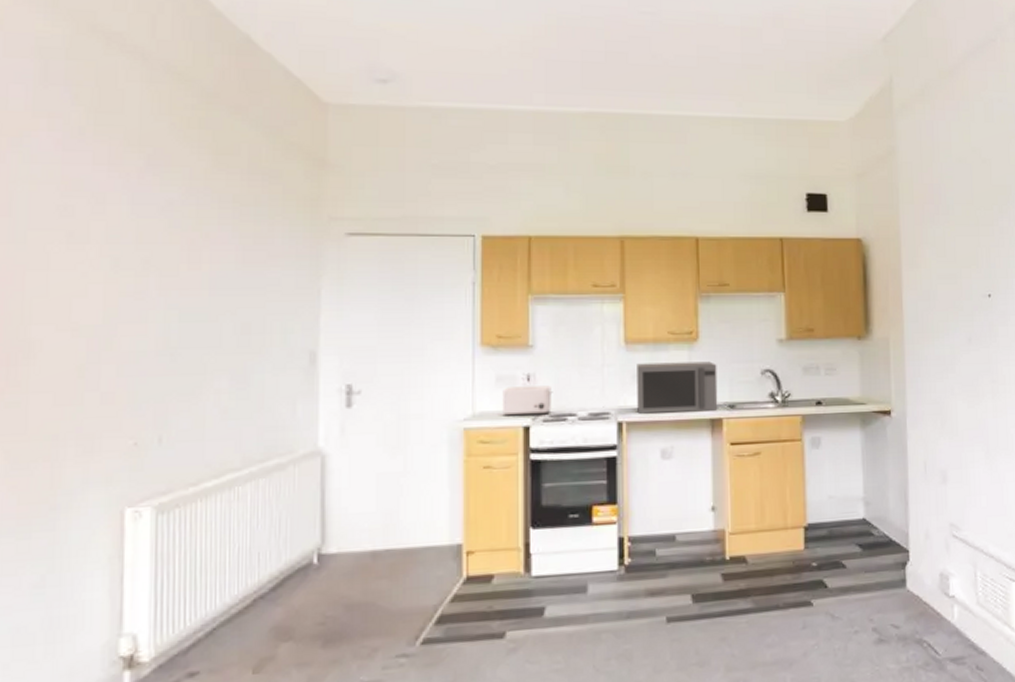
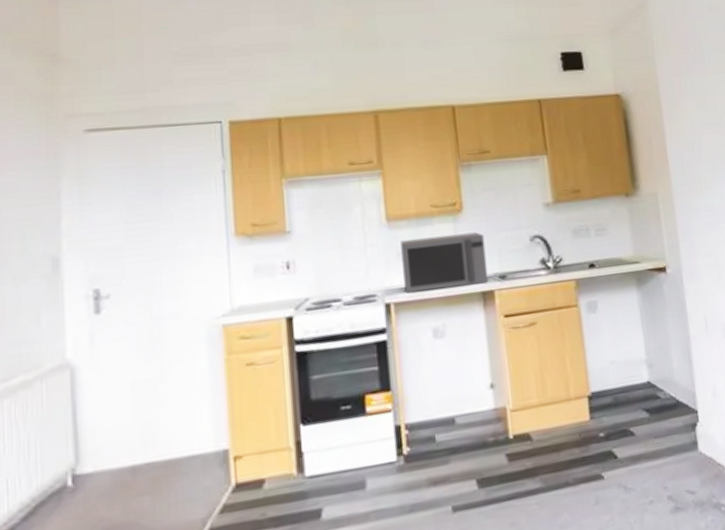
toaster: present [502,385,553,416] -> none [261,272,315,308]

